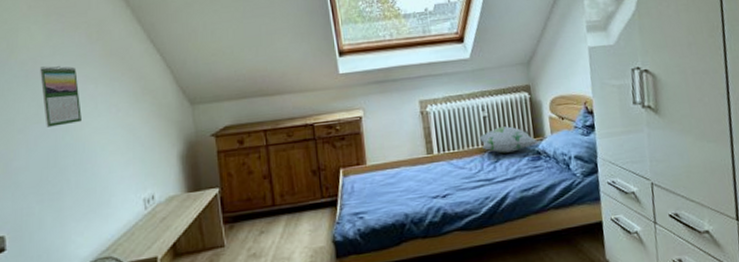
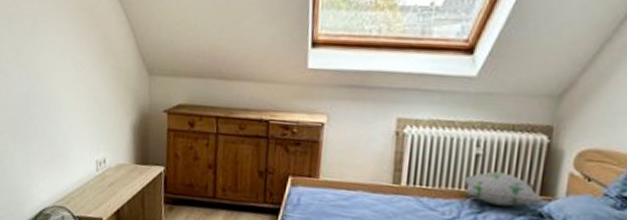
calendar: present [40,66,82,127] -> none [20,11,52,74]

